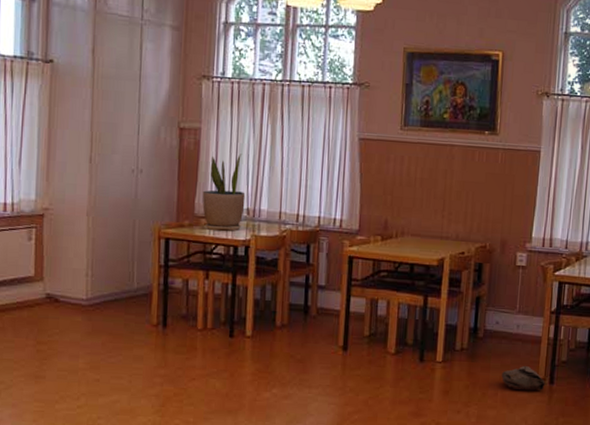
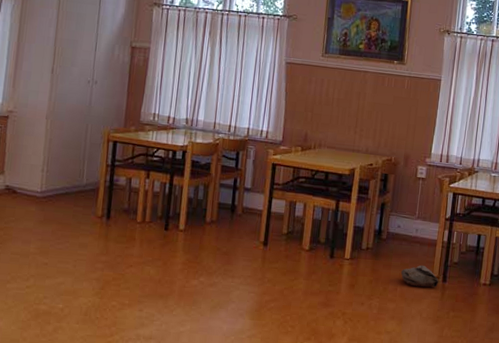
potted plant: present [202,153,246,231] -> none [147,71,186,138]

